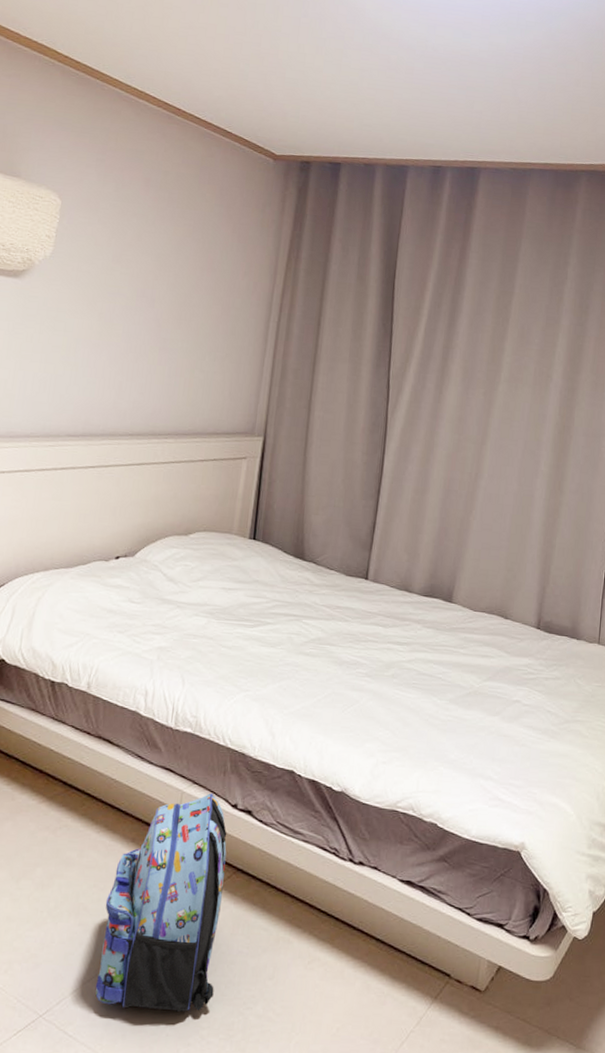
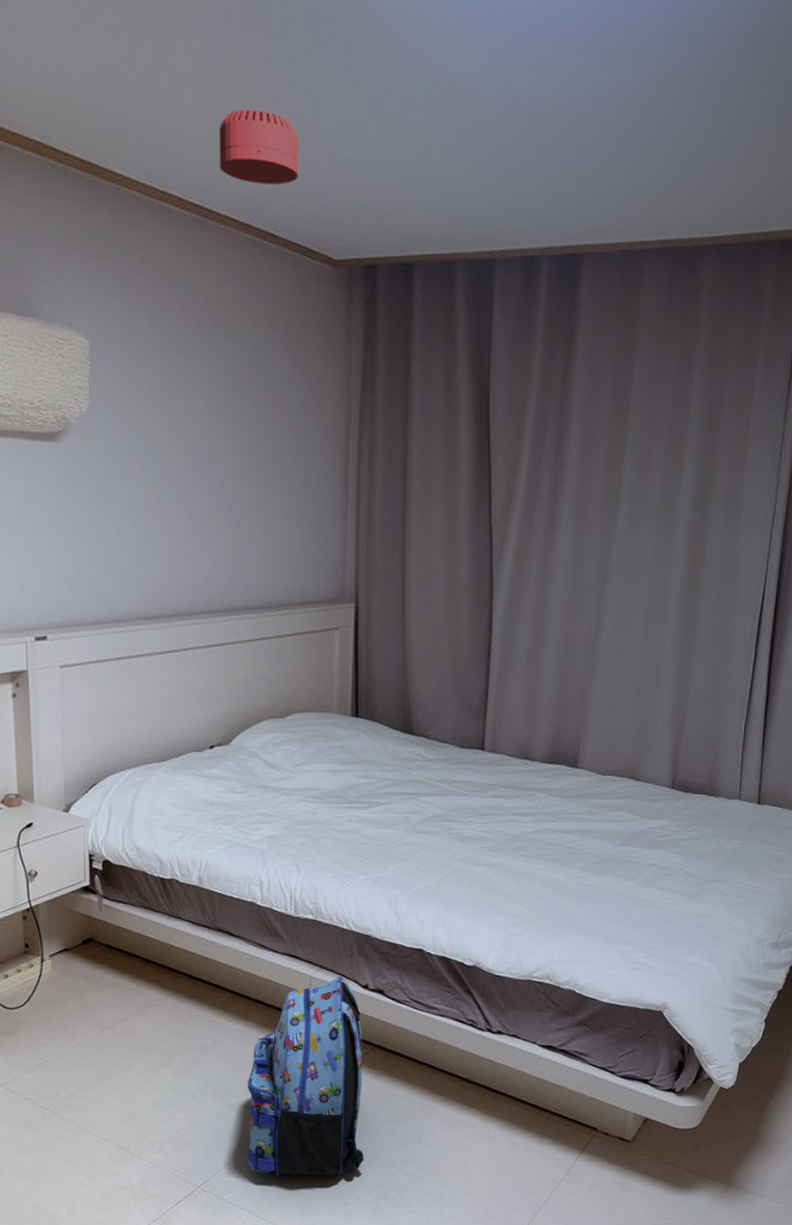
smoke detector: none [190,37,257,95] -> present [219,109,299,185]

